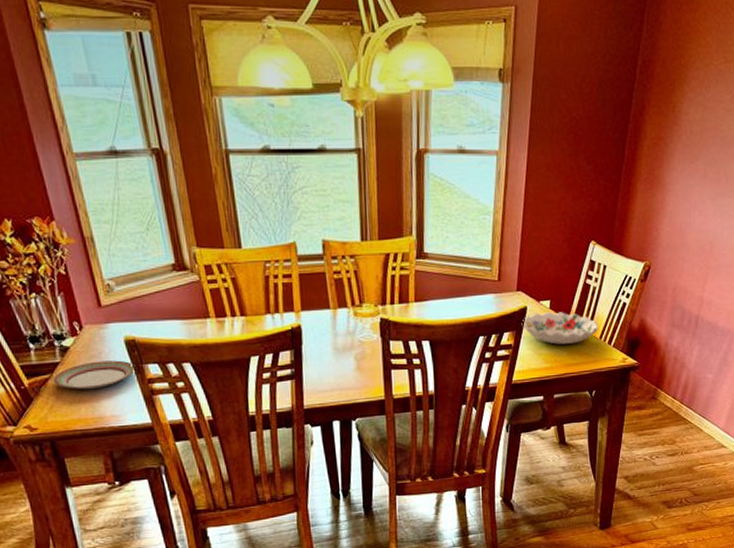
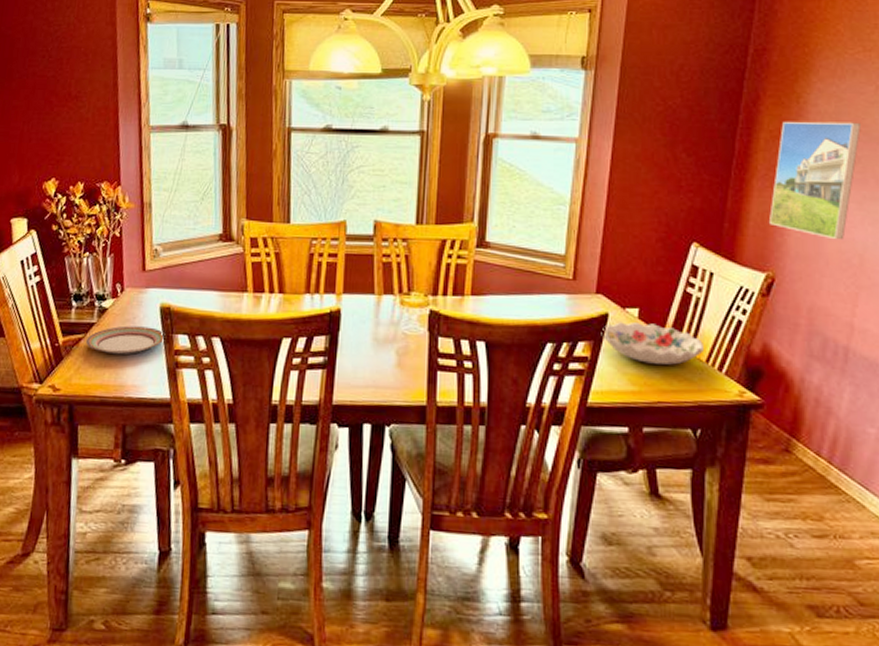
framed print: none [649,128,718,231] -> present [769,121,861,240]

